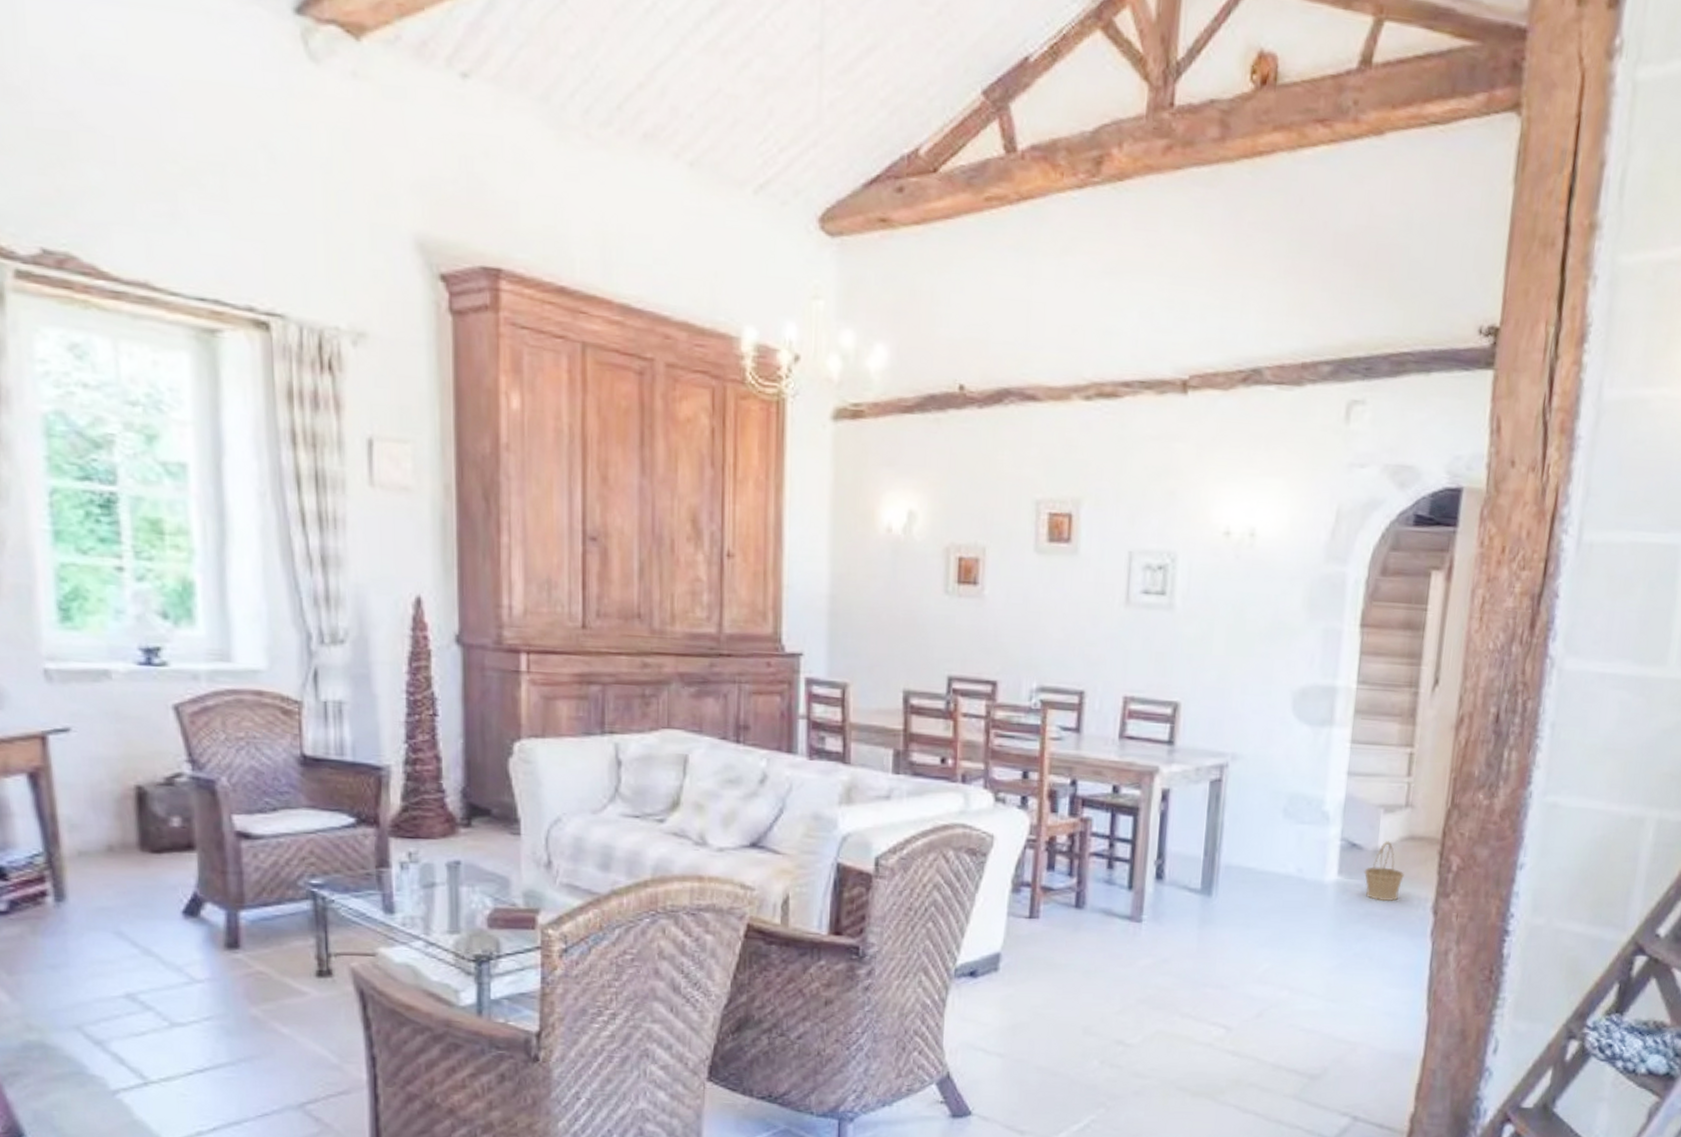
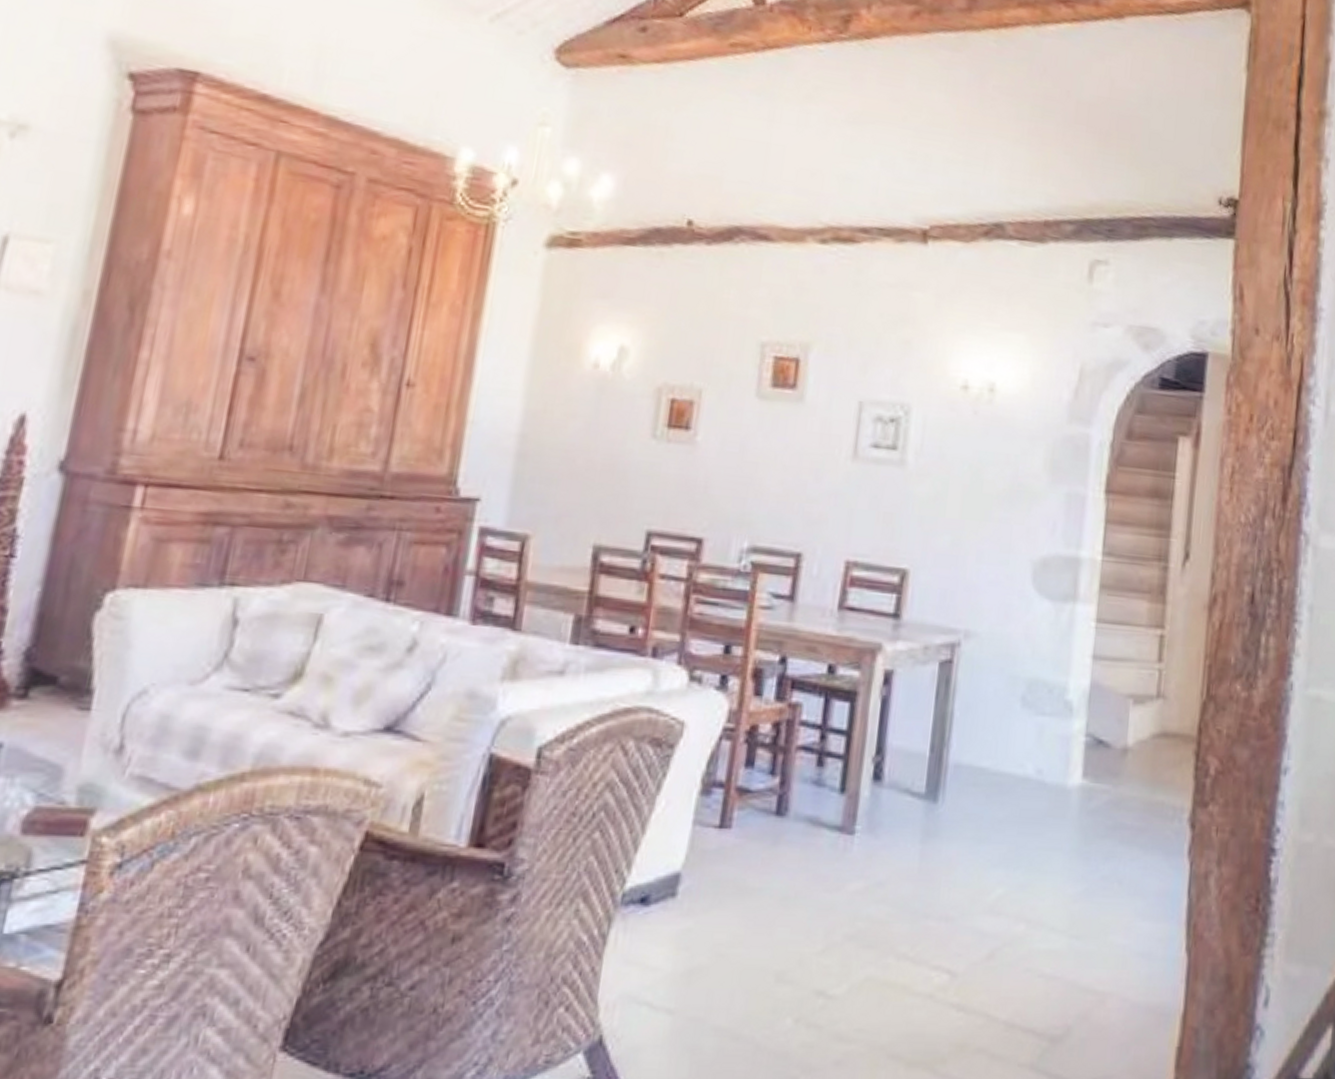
basket: present [1364,841,1404,902] -> none [1111,738,1157,812]

